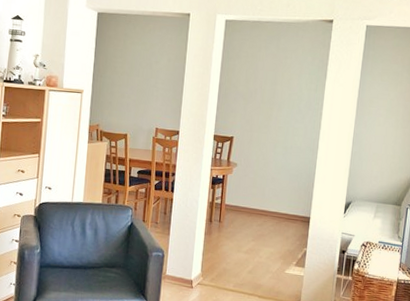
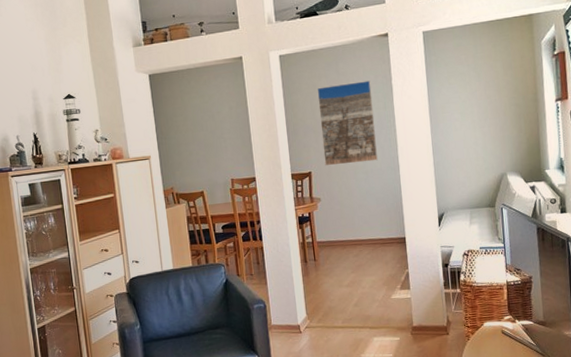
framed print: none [248,58,308,139] -> present [317,80,378,166]

